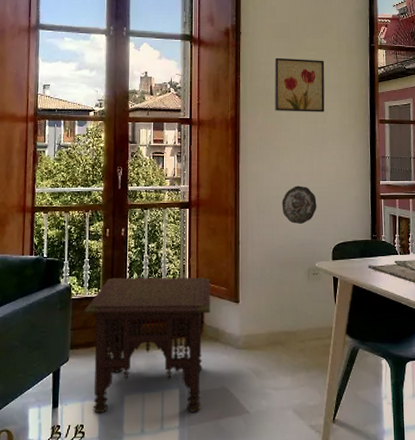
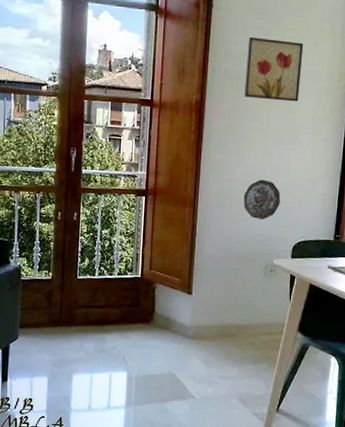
side table: present [84,277,210,414] -> none [33,261,164,394]

